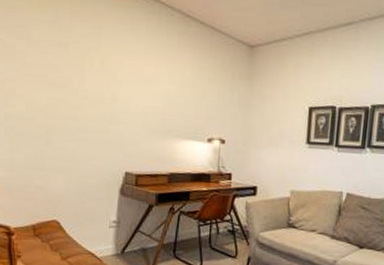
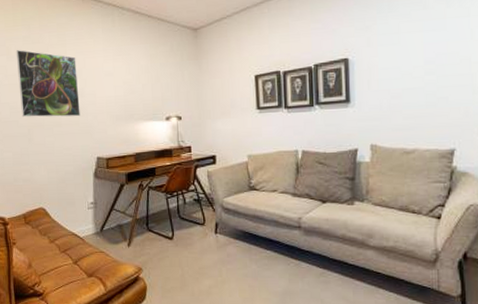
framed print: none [39,36,112,124] -> present [16,50,80,117]

